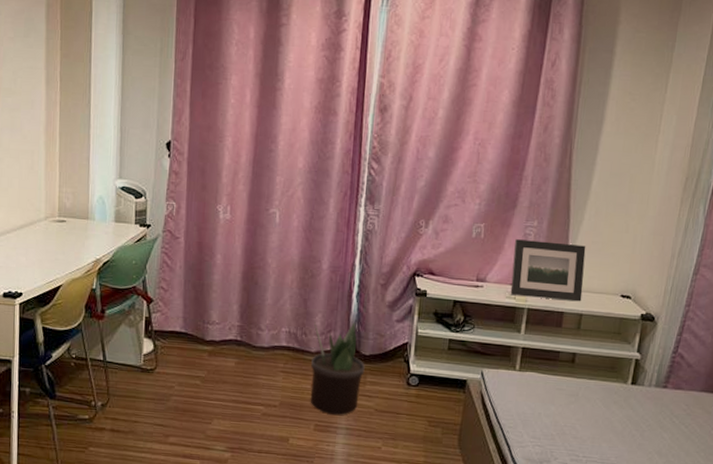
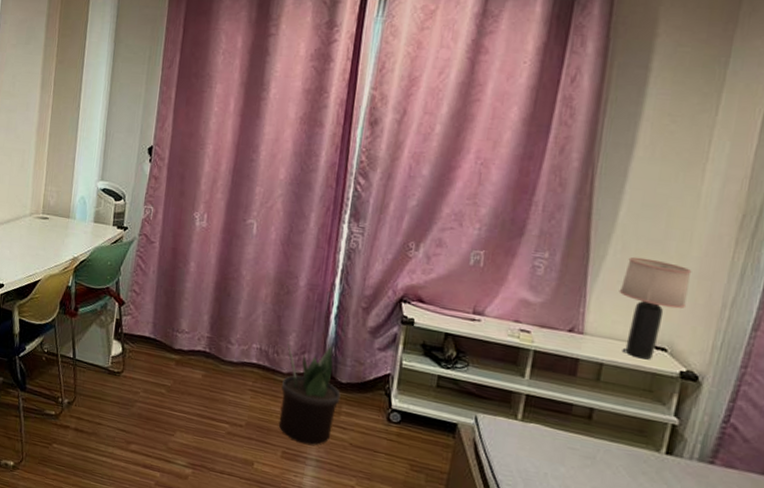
picture frame: present [510,239,586,302] -> none [513,271,610,349]
table lamp: none [593,219,649,307] -> present [619,256,692,360]

